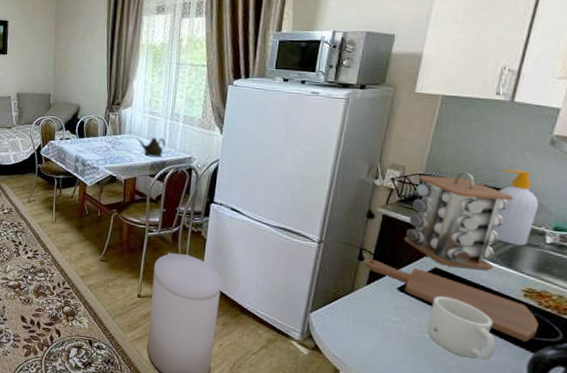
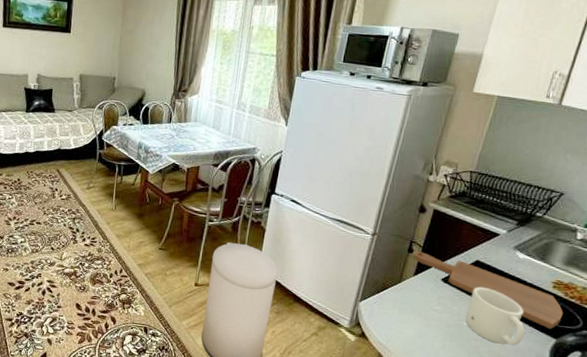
teapot: present [135,137,166,158] -> none [201,126,231,147]
spice rack: present [403,172,514,270] -> none [450,170,553,263]
soap bottle: present [491,169,539,246] -> none [530,169,574,241]

